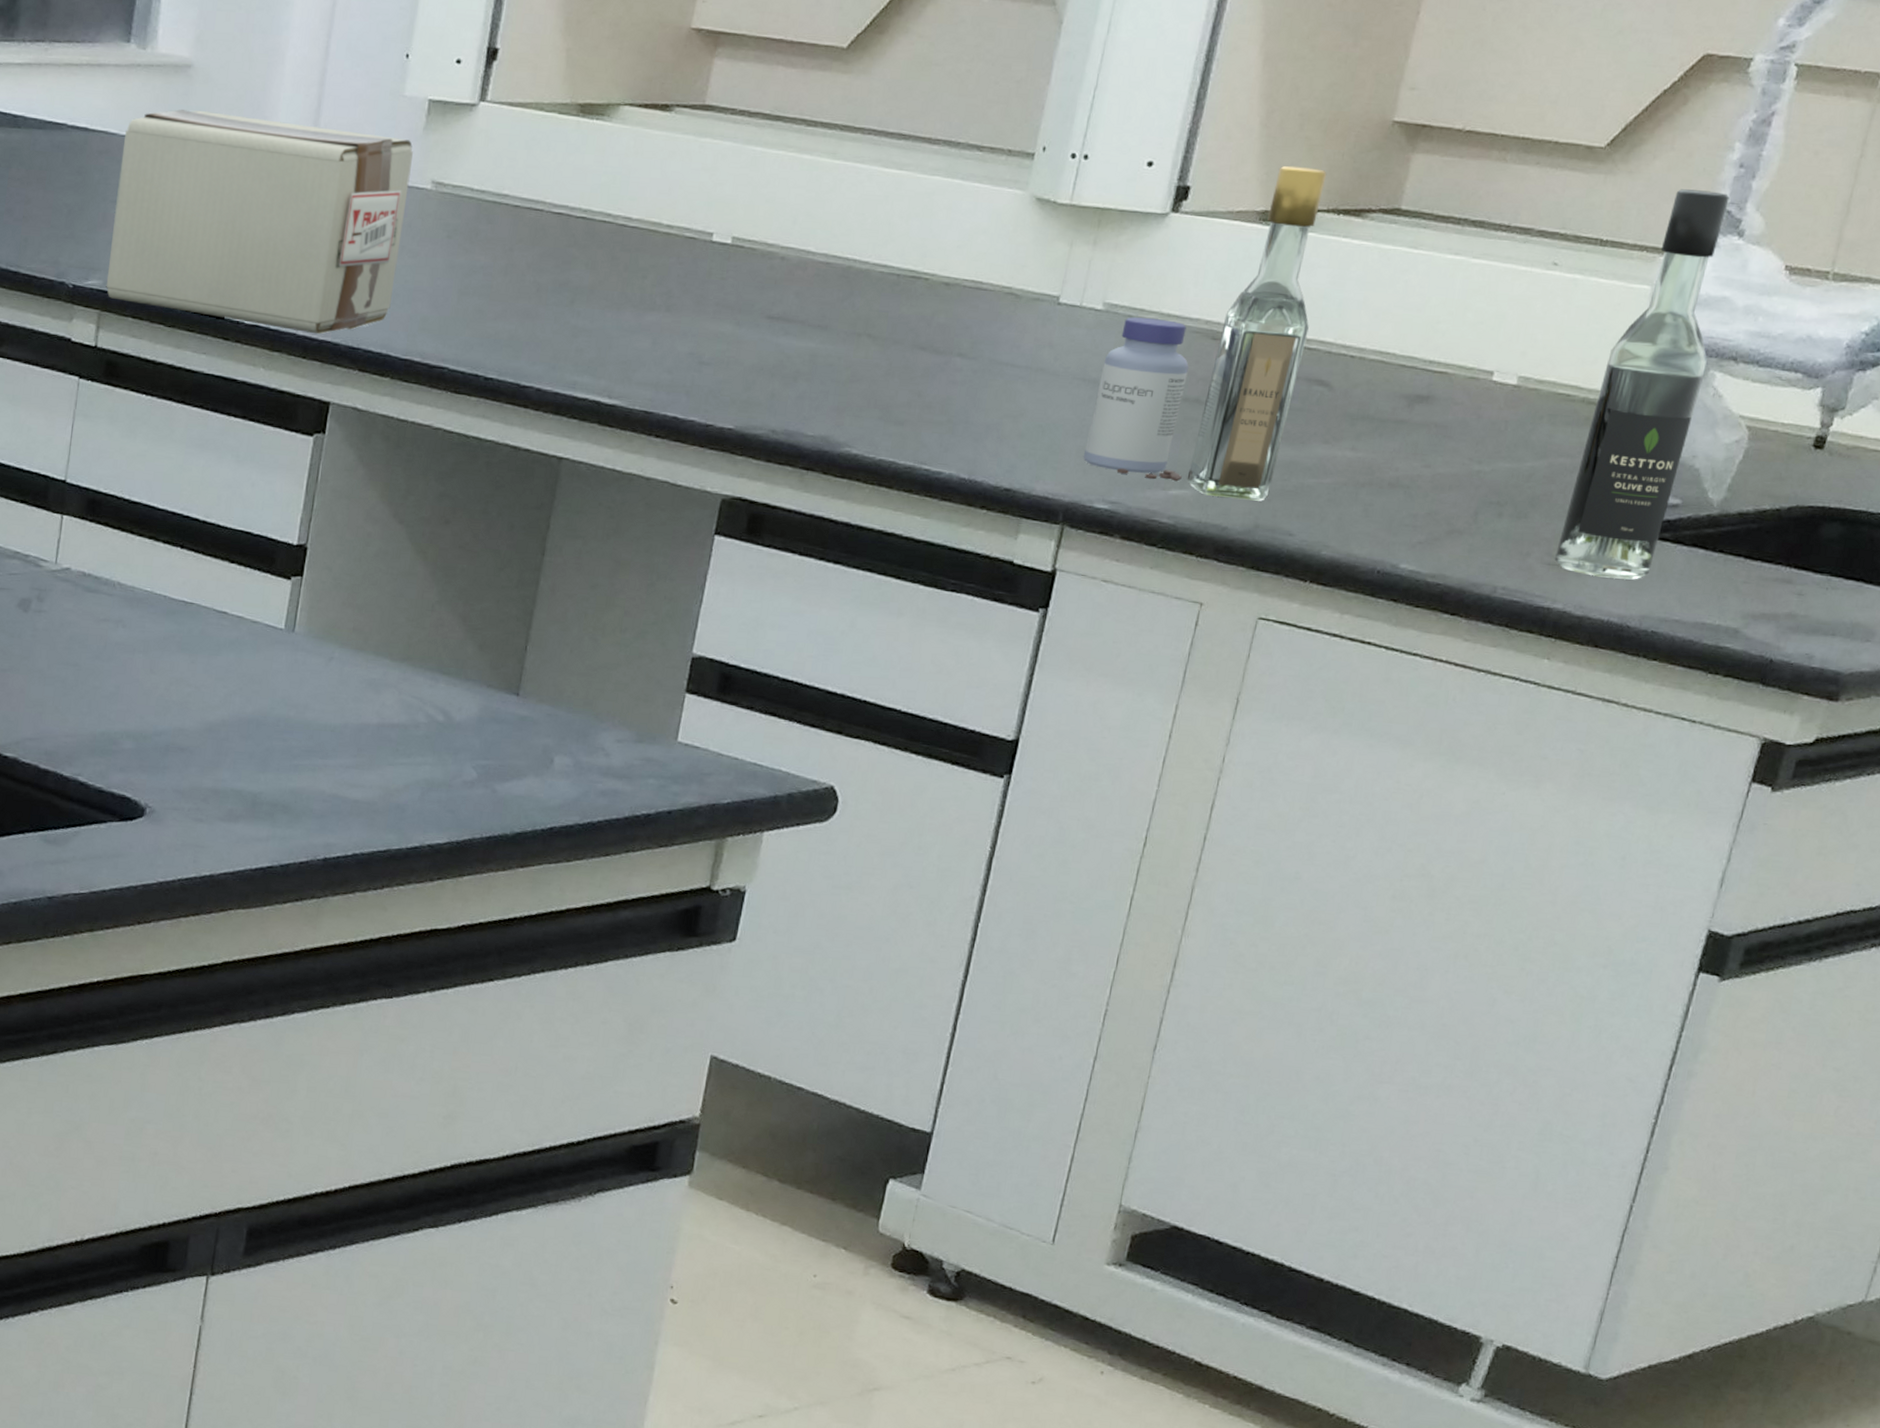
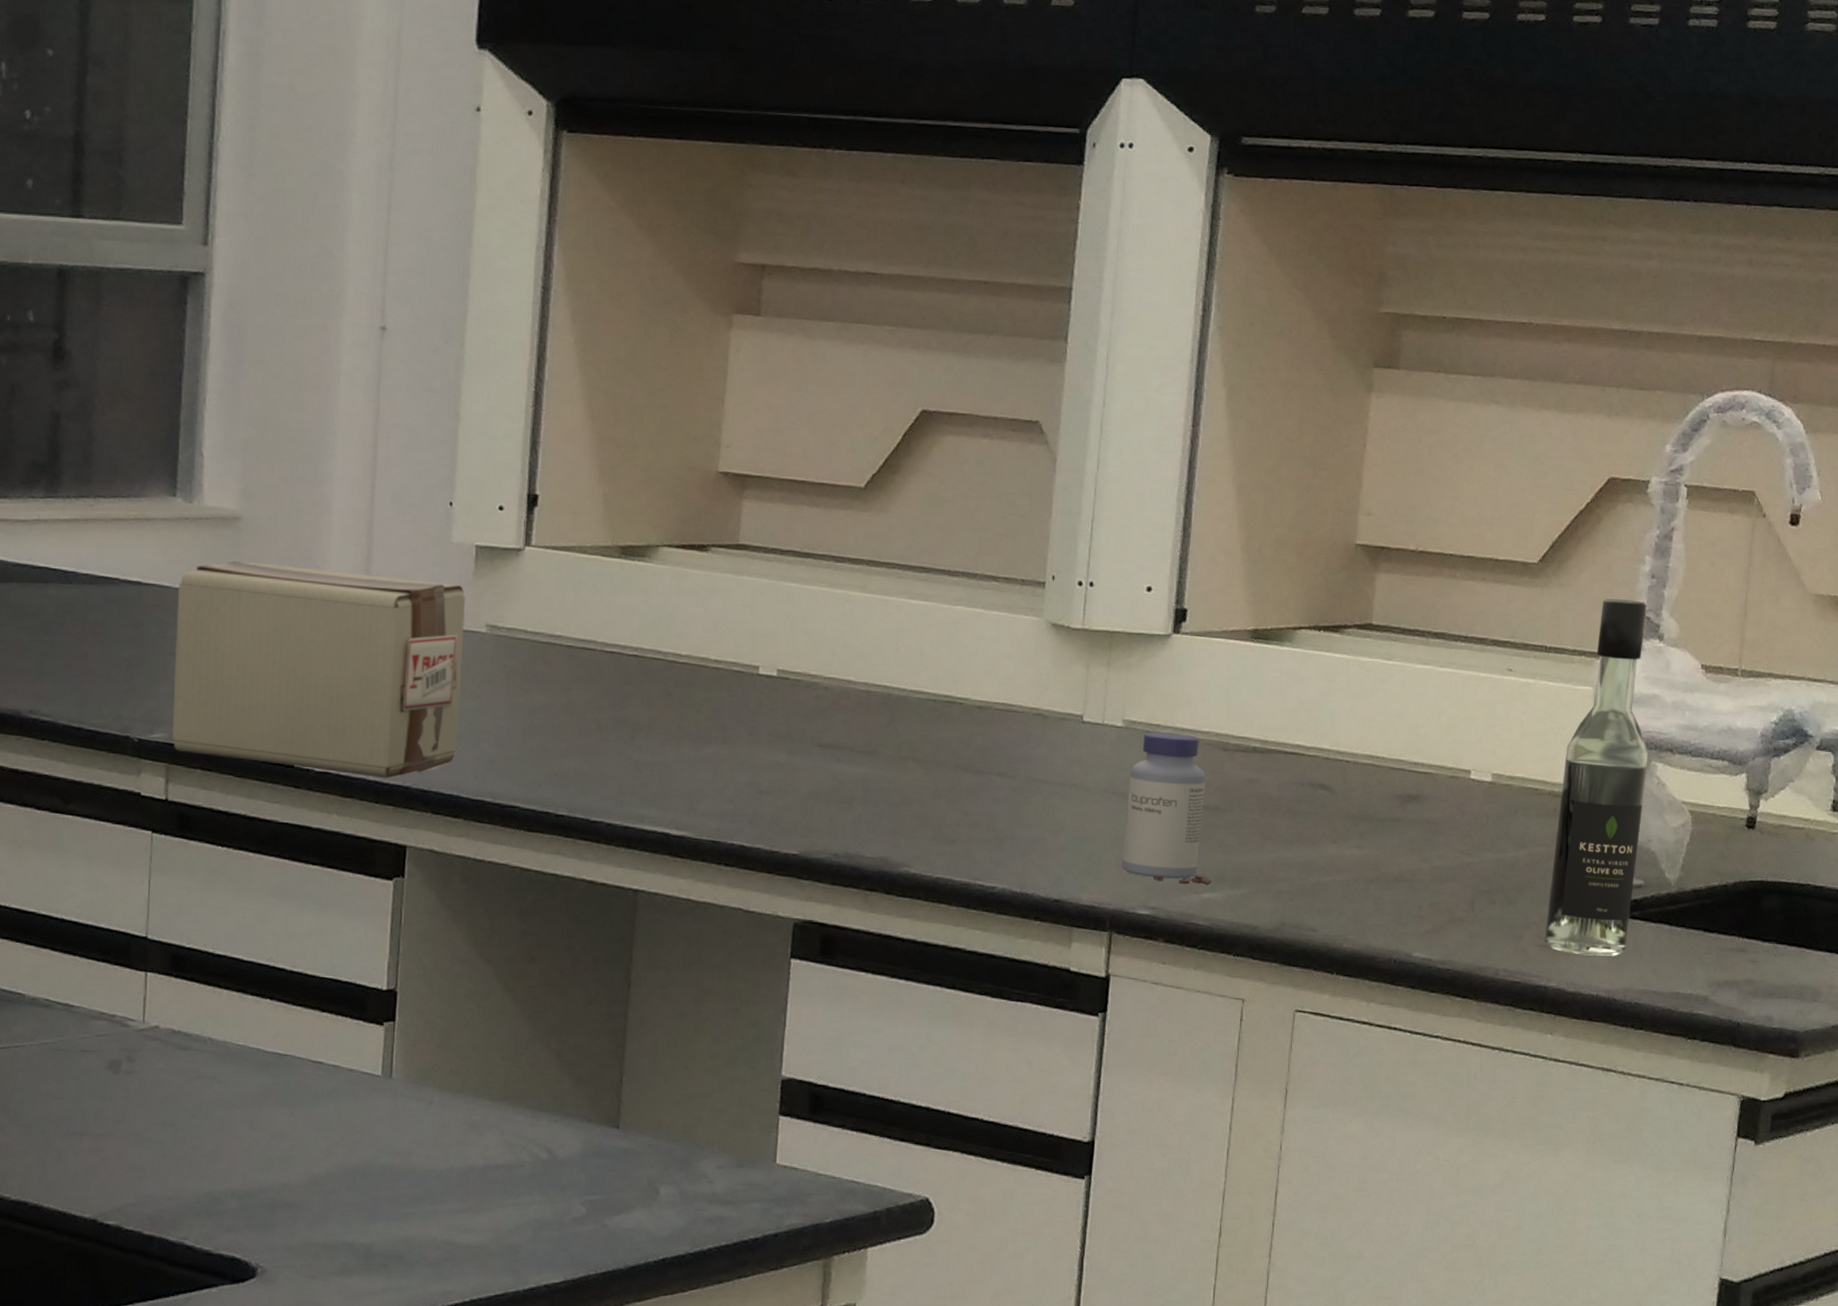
bottle: present [1187,165,1327,501] -> none [1216,587,1306,900]

